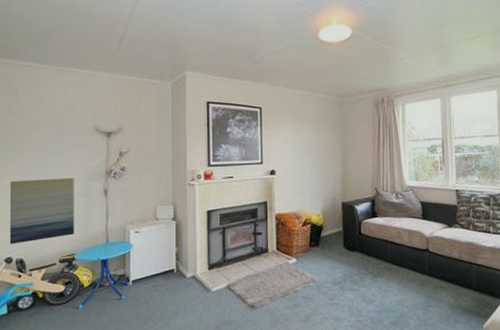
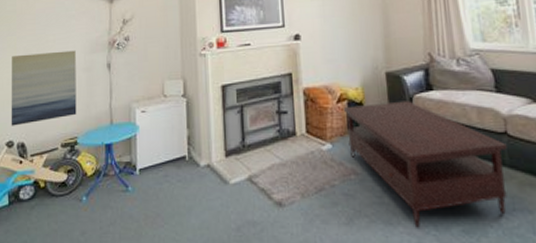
coffee table: none [307,225,427,322] -> present [343,101,508,228]

